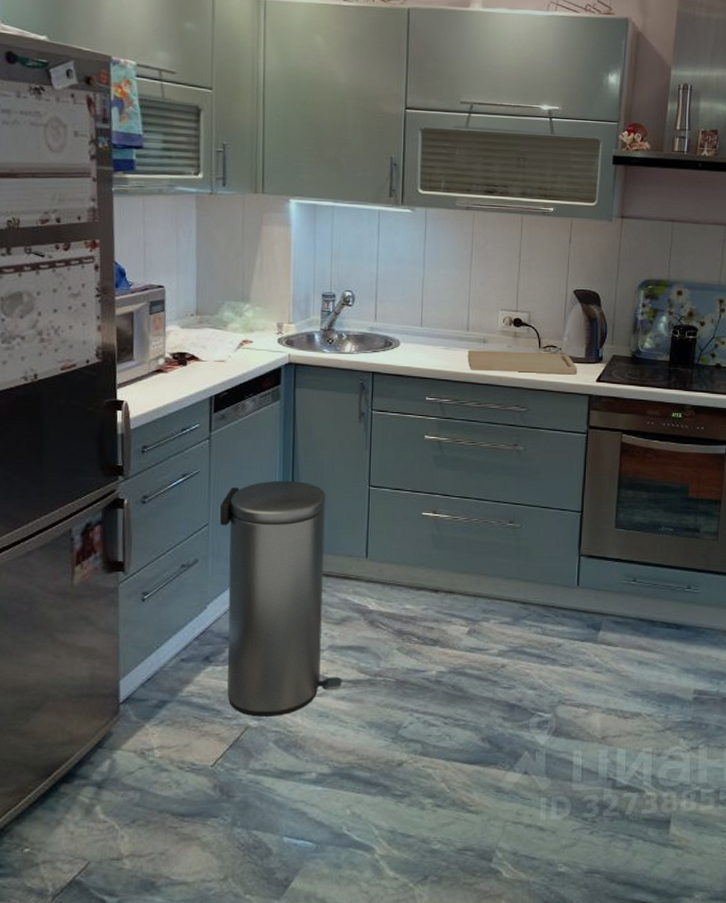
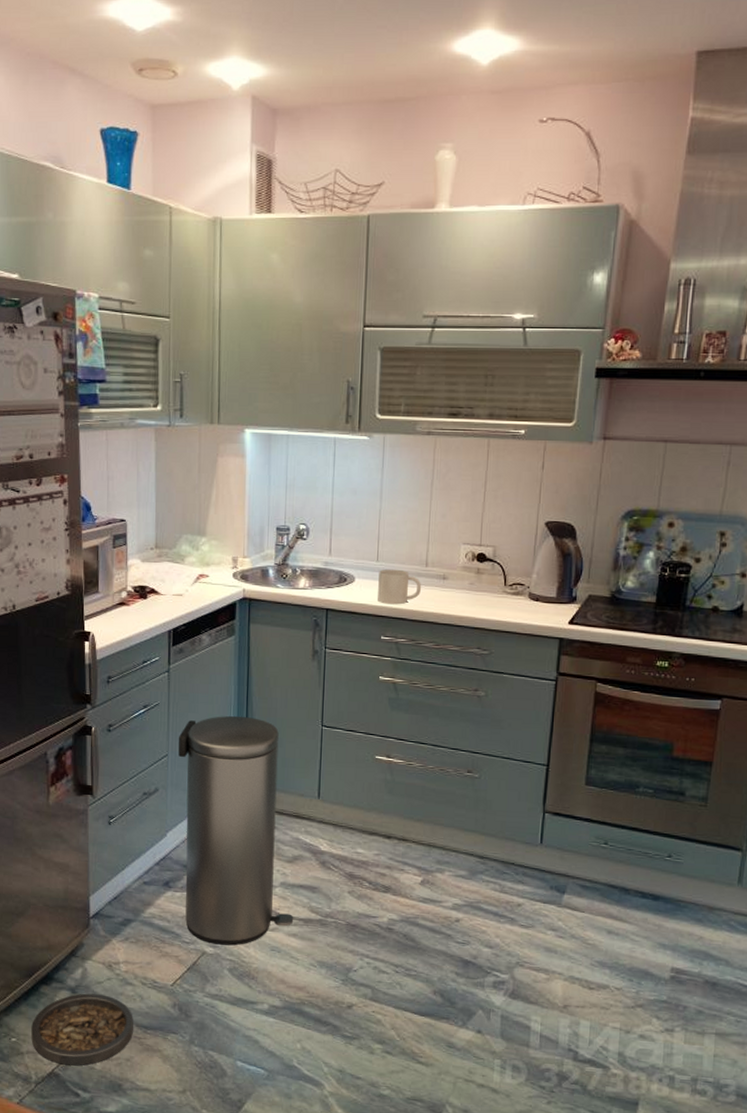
pet bowl: none [48,786,169,870] -> present [31,993,133,1066]
mug: none [421,333,463,367] -> present [376,569,421,605]
cutting board: present [467,350,577,375] -> none [426,587,547,616]

